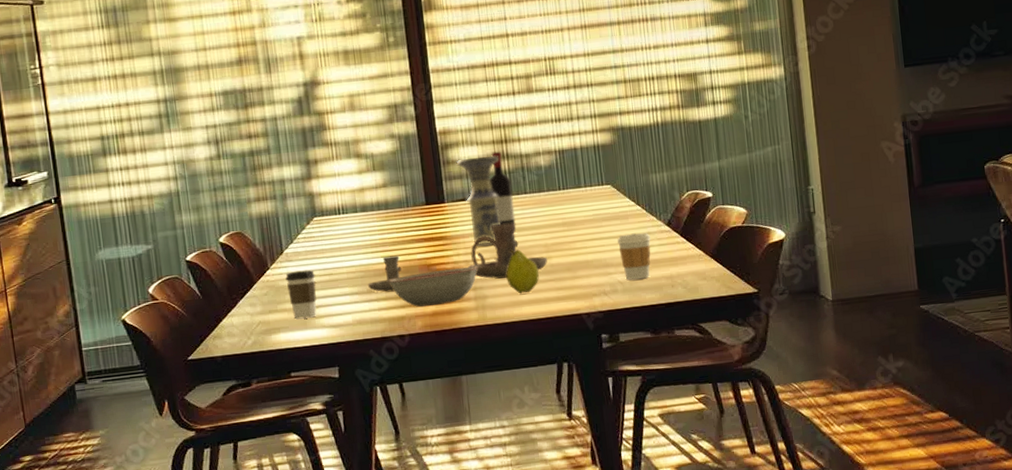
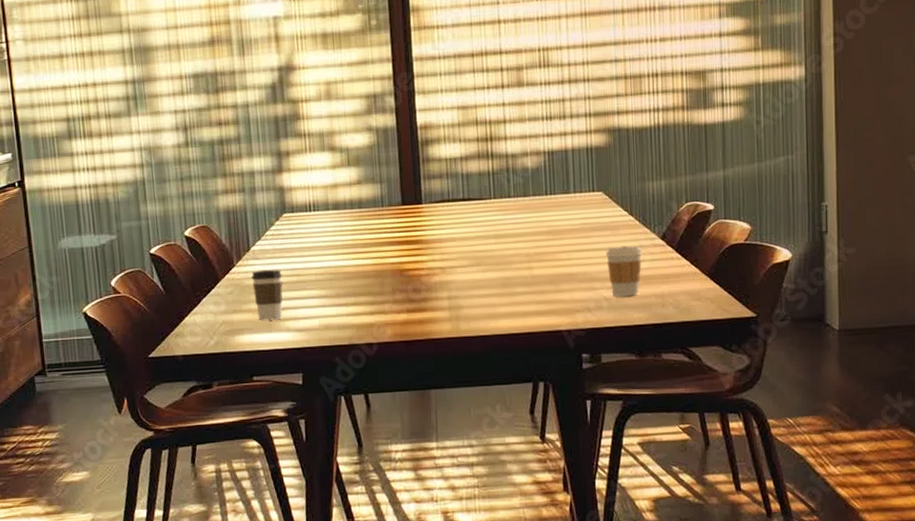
candle holder: present [367,255,402,292] -> none [336,258,373,297]
bowl: present [388,266,477,307] -> none [358,274,453,314]
vase: present [456,156,500,246] -> none [436,155,482,252]
candle holder: present [468,223,548,279] -> none [443,229,530,288]
wine bottle: present [489,151,517,233] -> none [471,150,497,240]
fruit: present [506,249,539,294] -> none [483,257,519,306]

